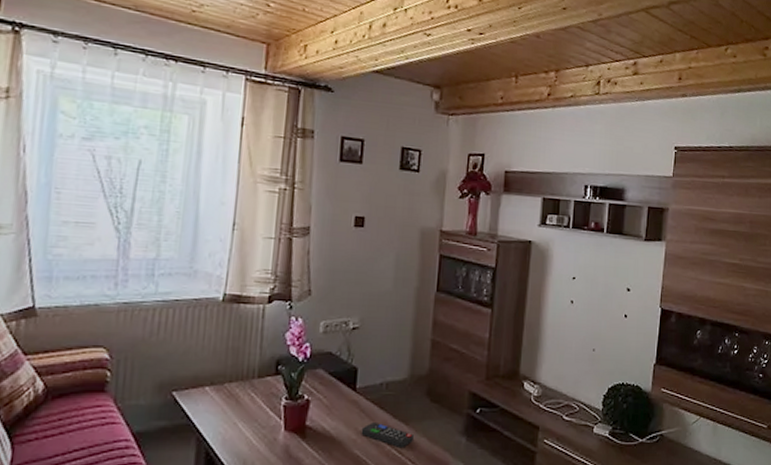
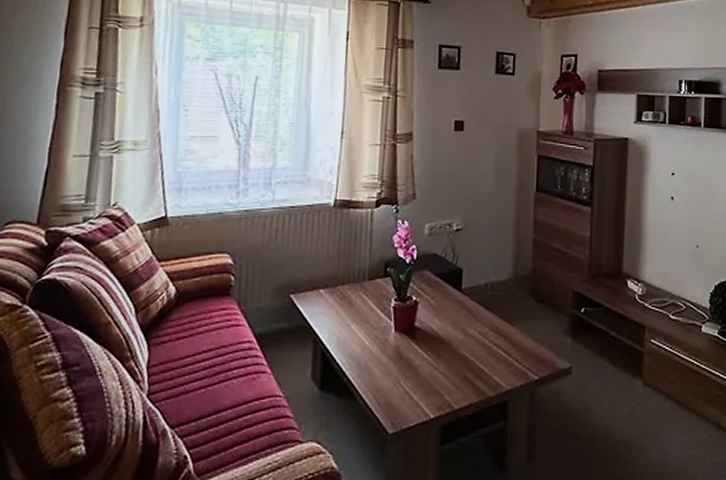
remote control: present [361,423,414,447] -> none [468,323,519,348]

